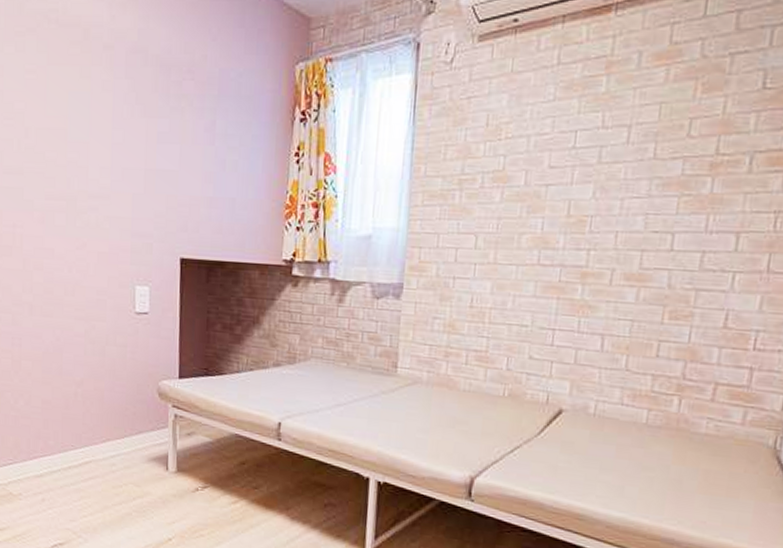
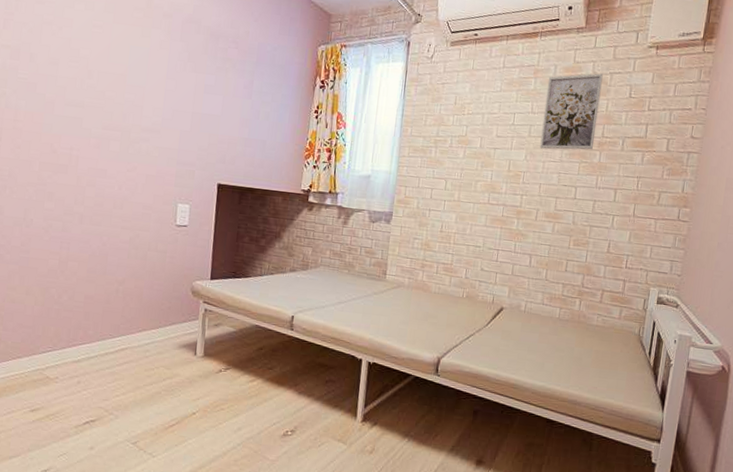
wall art: none [615,56,718,180] -> present [540,73,603,150]

